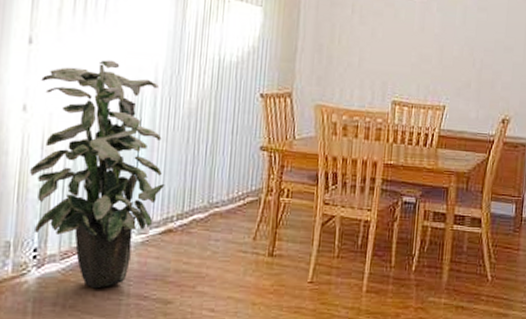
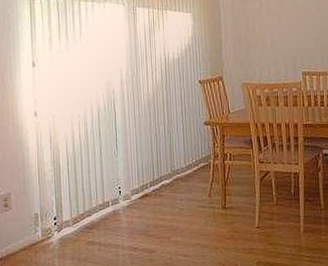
indoor plant: present [30,60,165,289] -> none [44,70,139,245]

